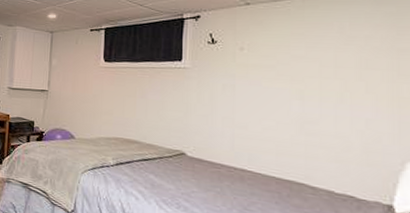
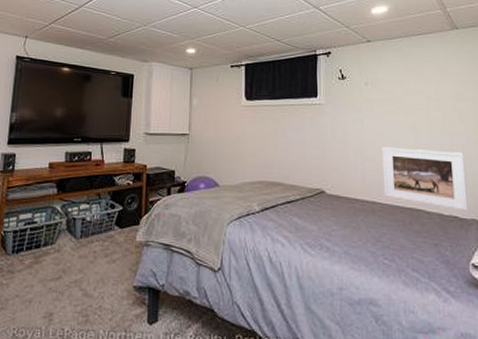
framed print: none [256,114,370,192] -> present [382,147,468,211]

